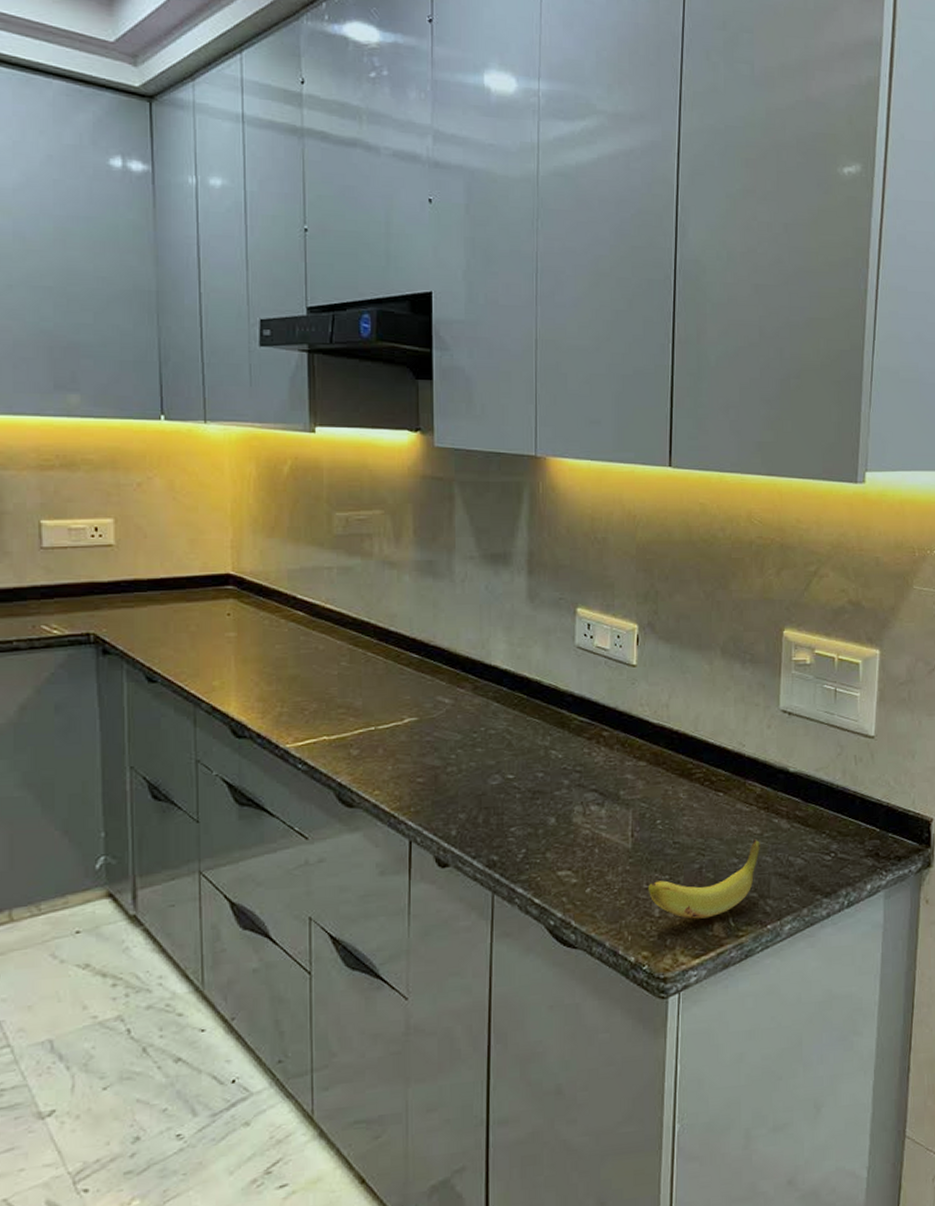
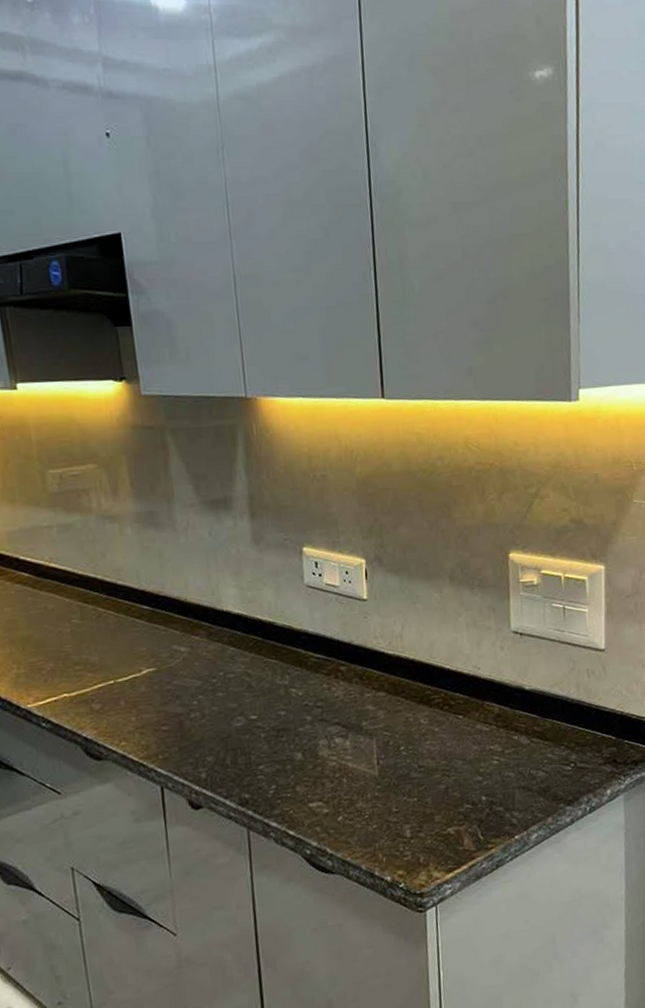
banana: present [647,839,761,919] -> none [397,756,503,837]

